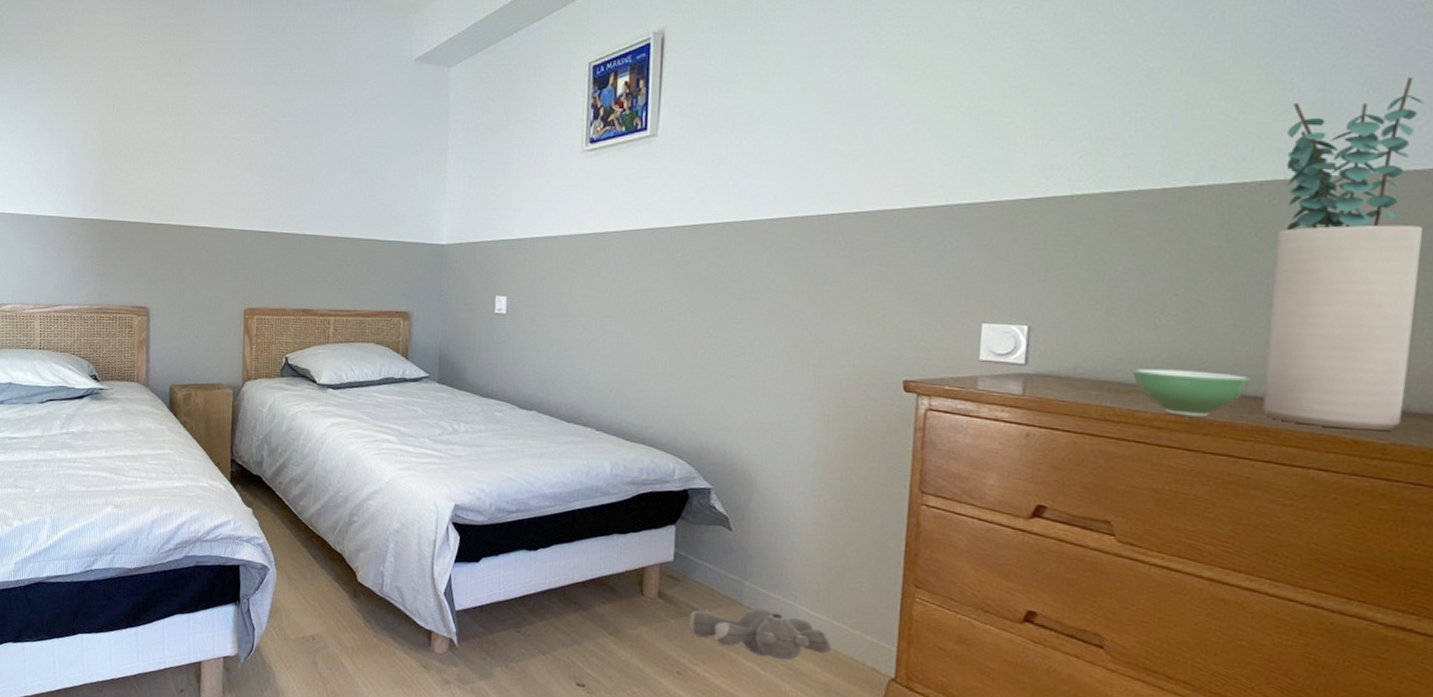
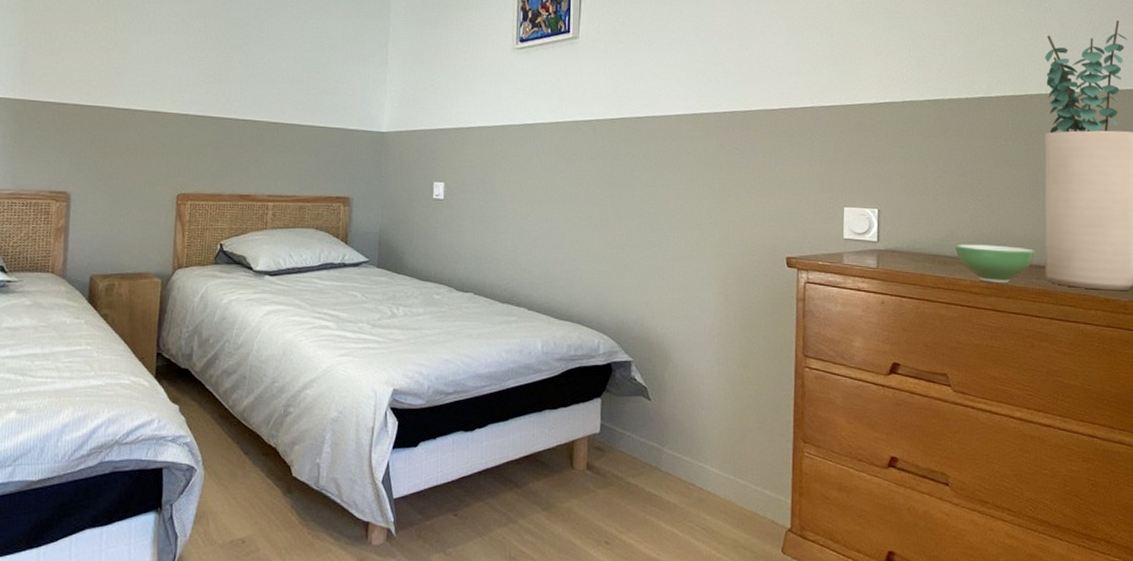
stuffed bear: present [689,608,833,661] -> none [615,472,739,521]

